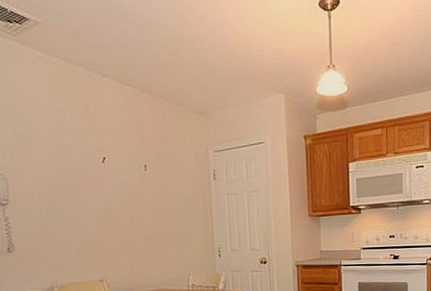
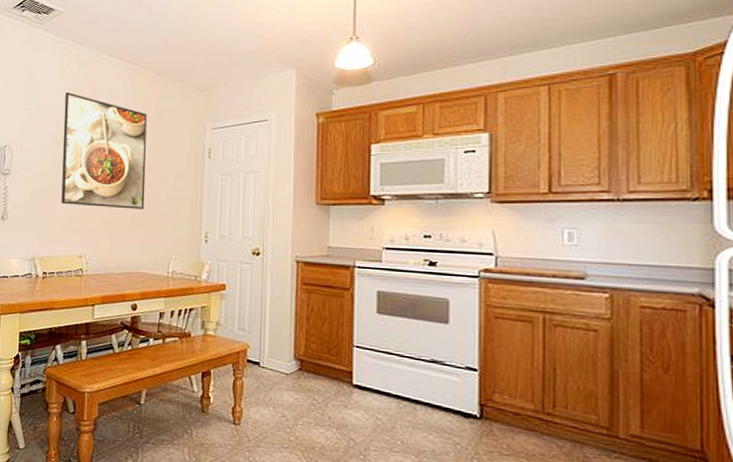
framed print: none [57,114,159,232] -> present [61,91,147,209]

